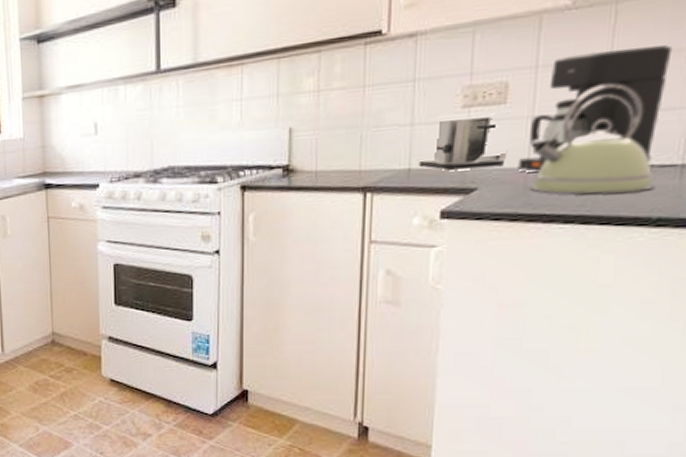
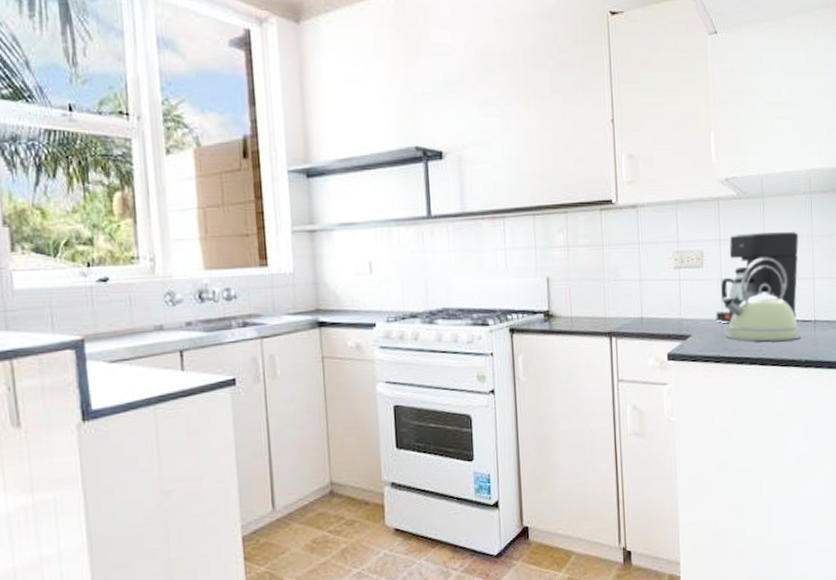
toaster: present [419,113,508,171] -> none [648,274,708,320]

